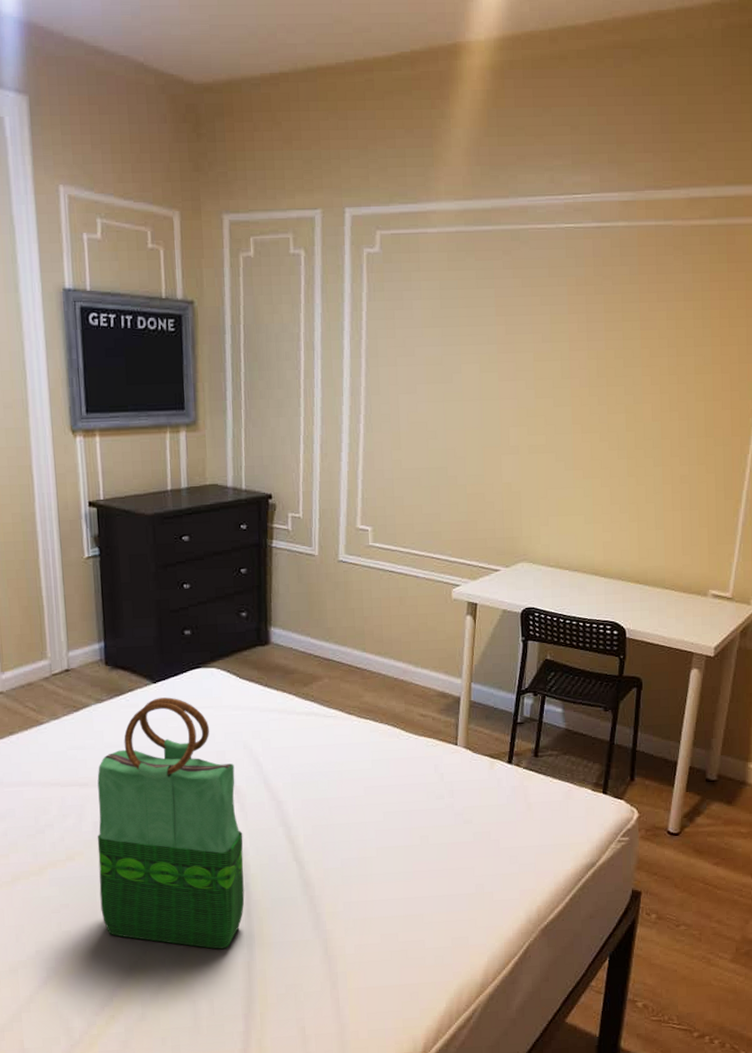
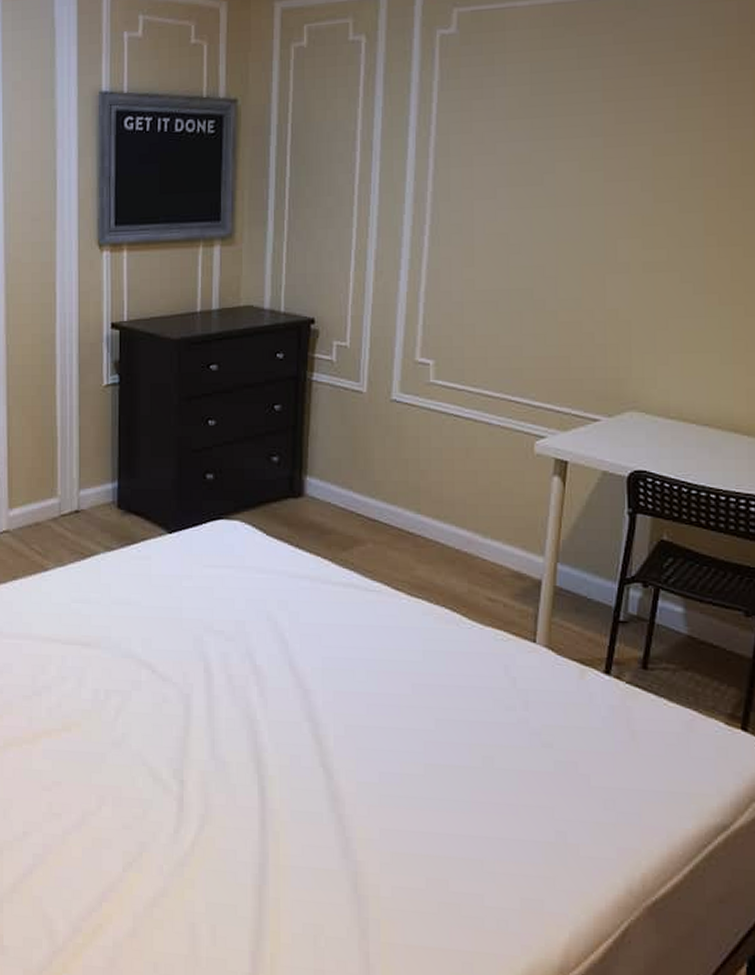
tote bag: present [97,697,245,949] -> none [95,551,261,864]

